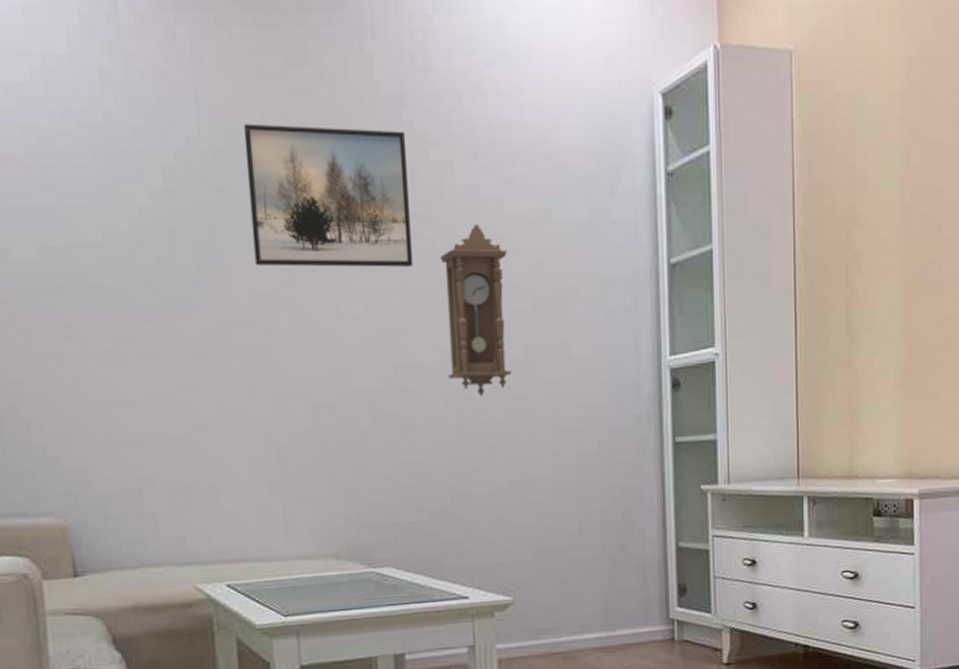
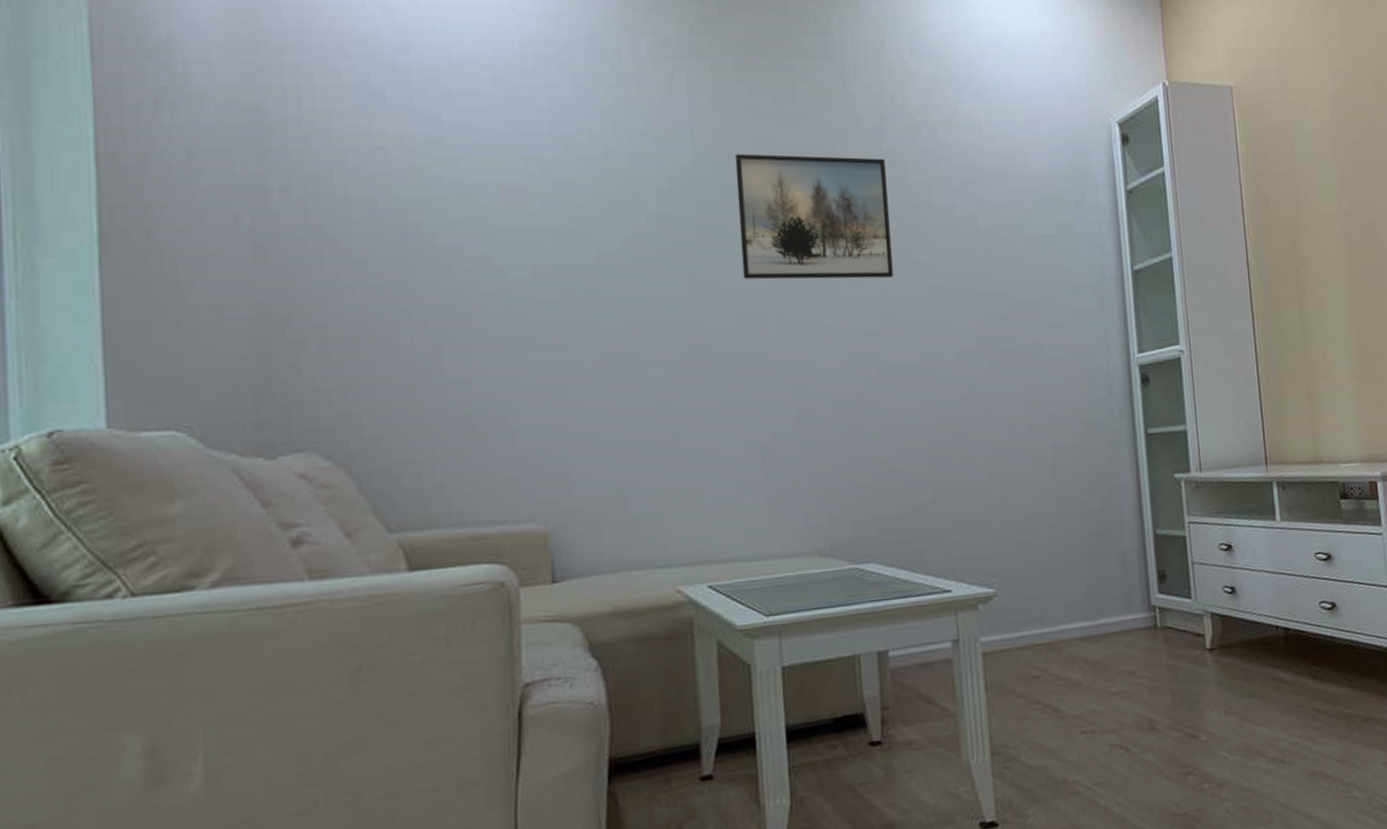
pendulum clock: present [440,223,512,396] -> none [919,238,989,395]

